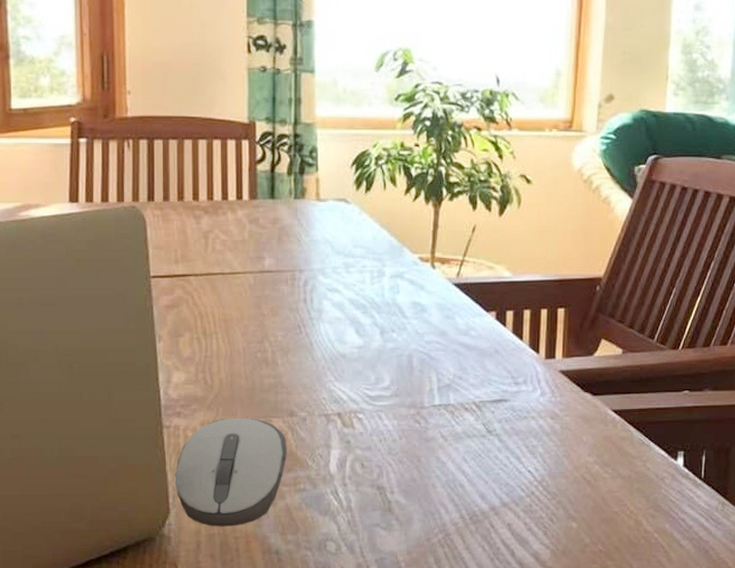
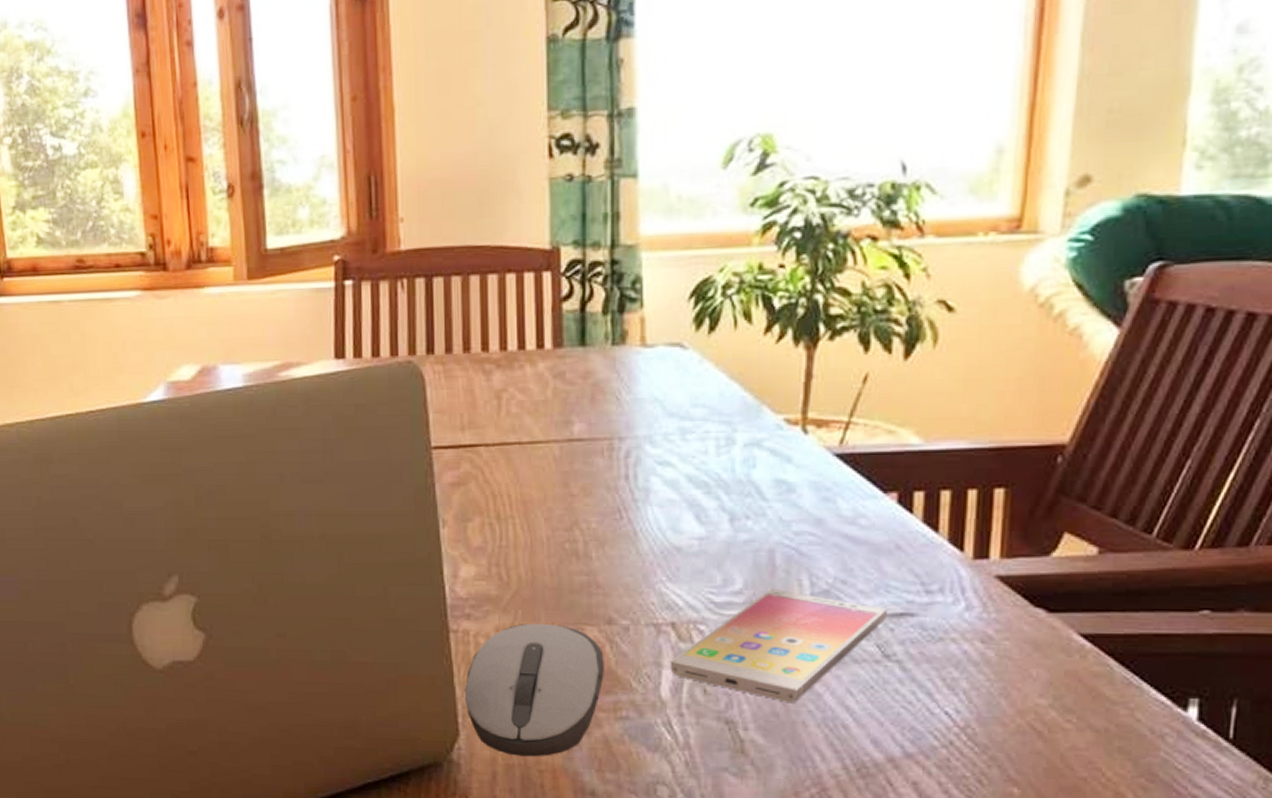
smartphone: none [337,385,490,470] -> present [670,589,888,702]

